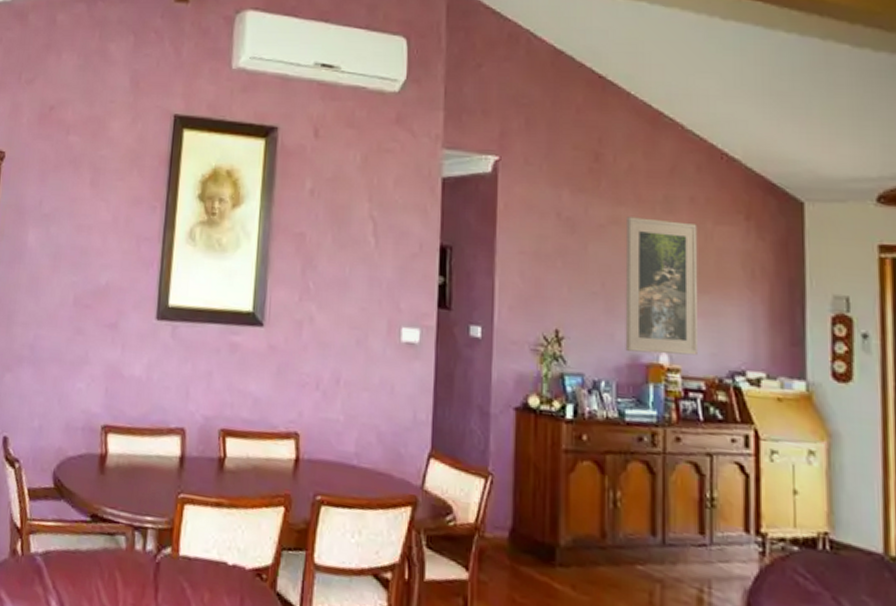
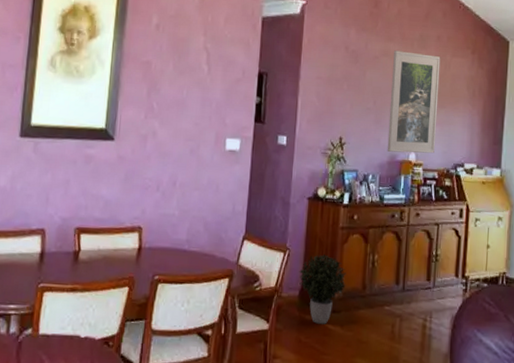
potted plant: none [507,485,577,582] -> present [299,254,347,324]

